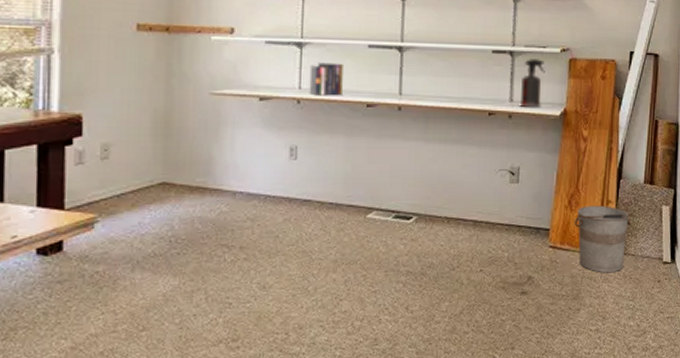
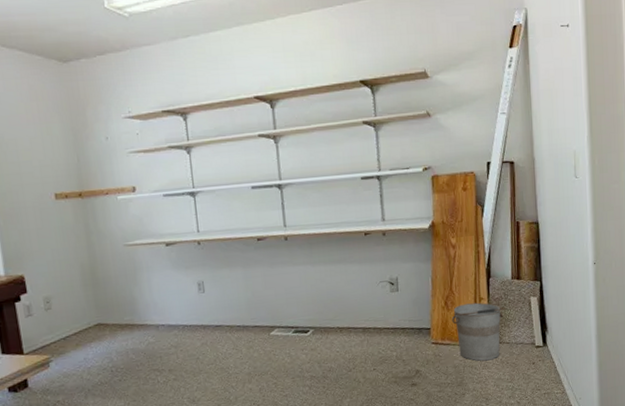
books: present [309,62,345,96] -> none [204,205,236,237]
spray bottle: present [519,59,545,108] -> none [390,180,411,225]

